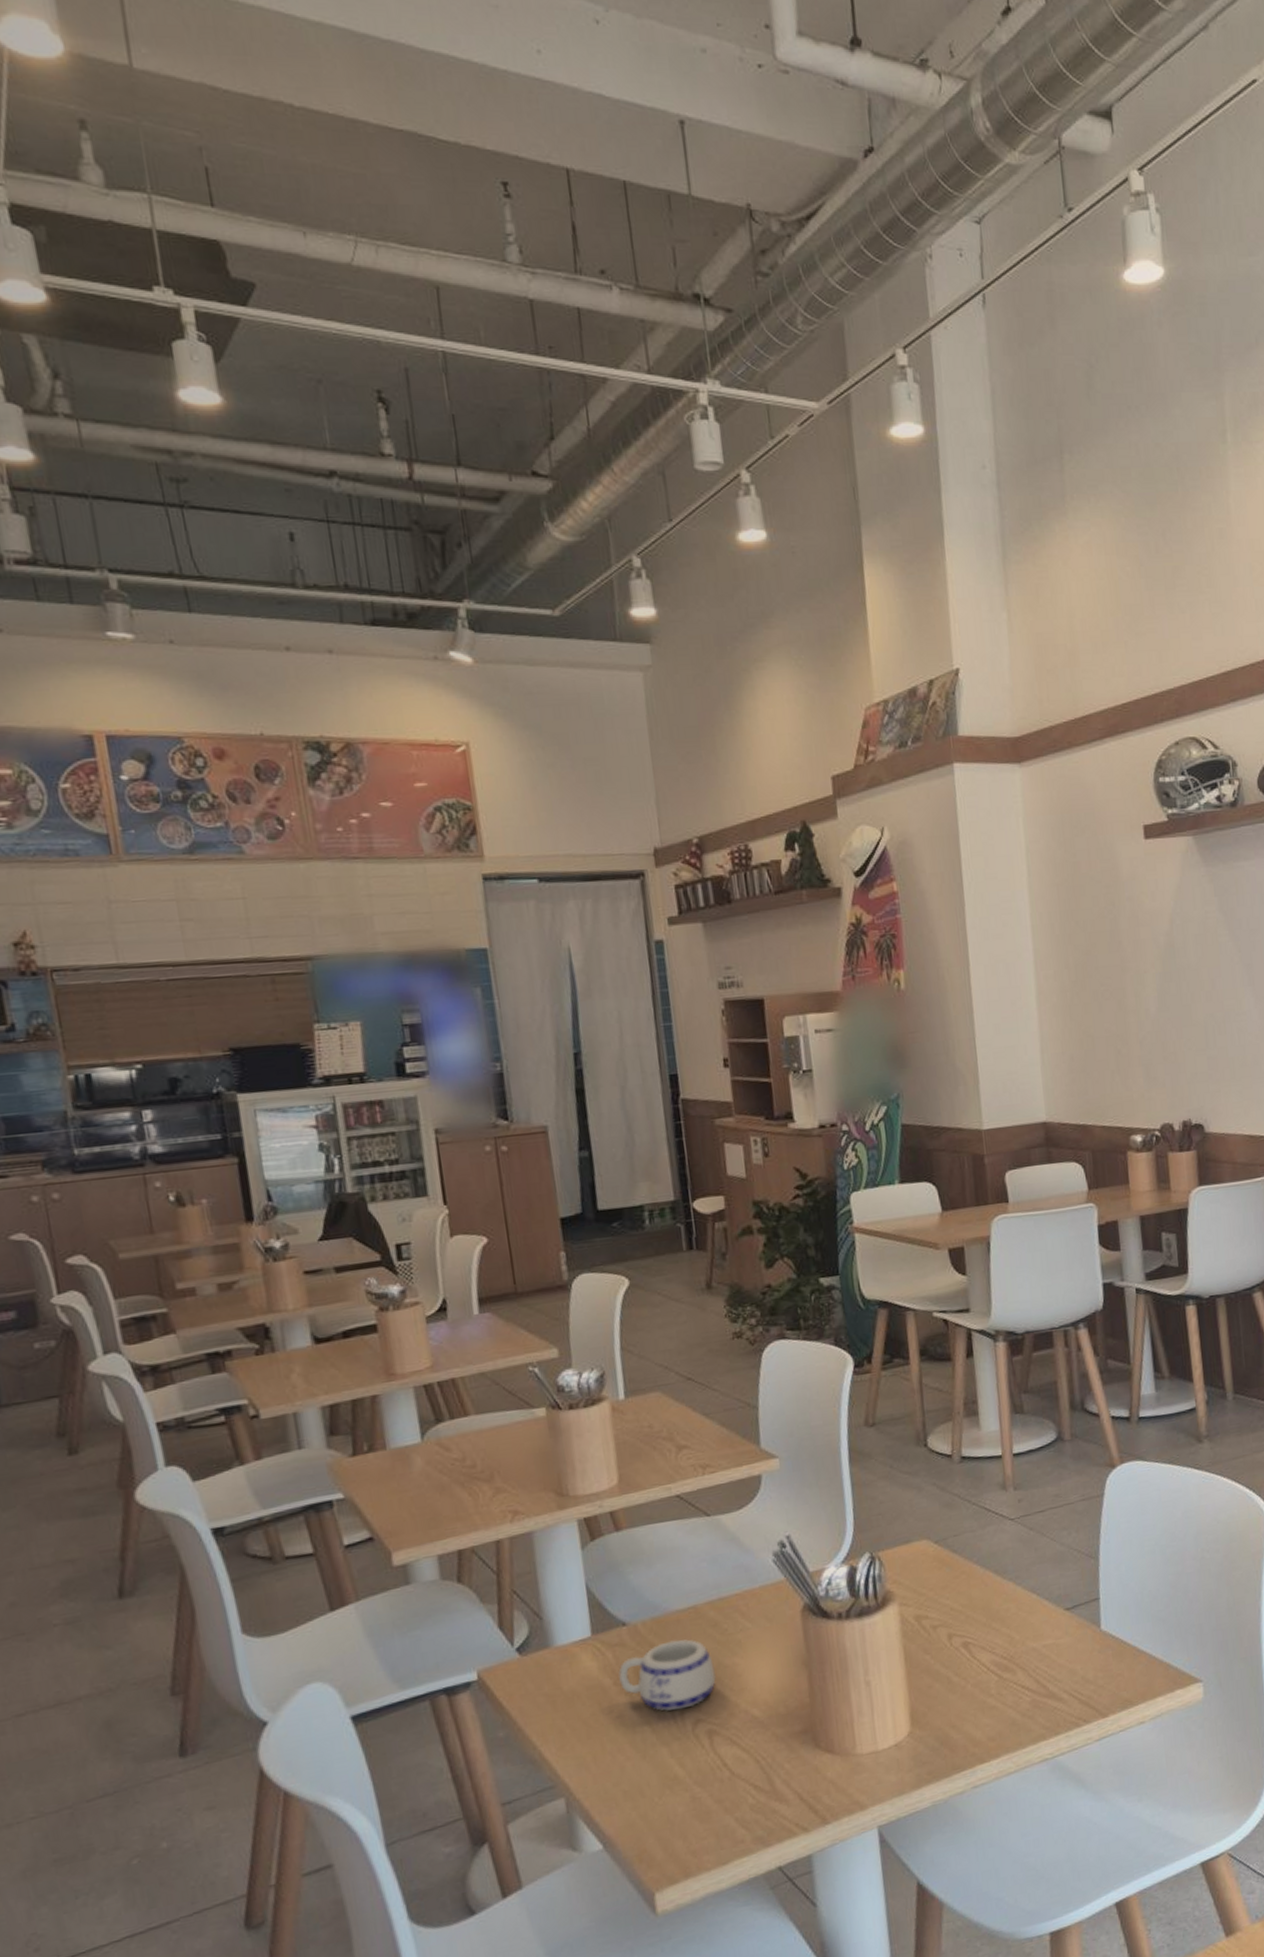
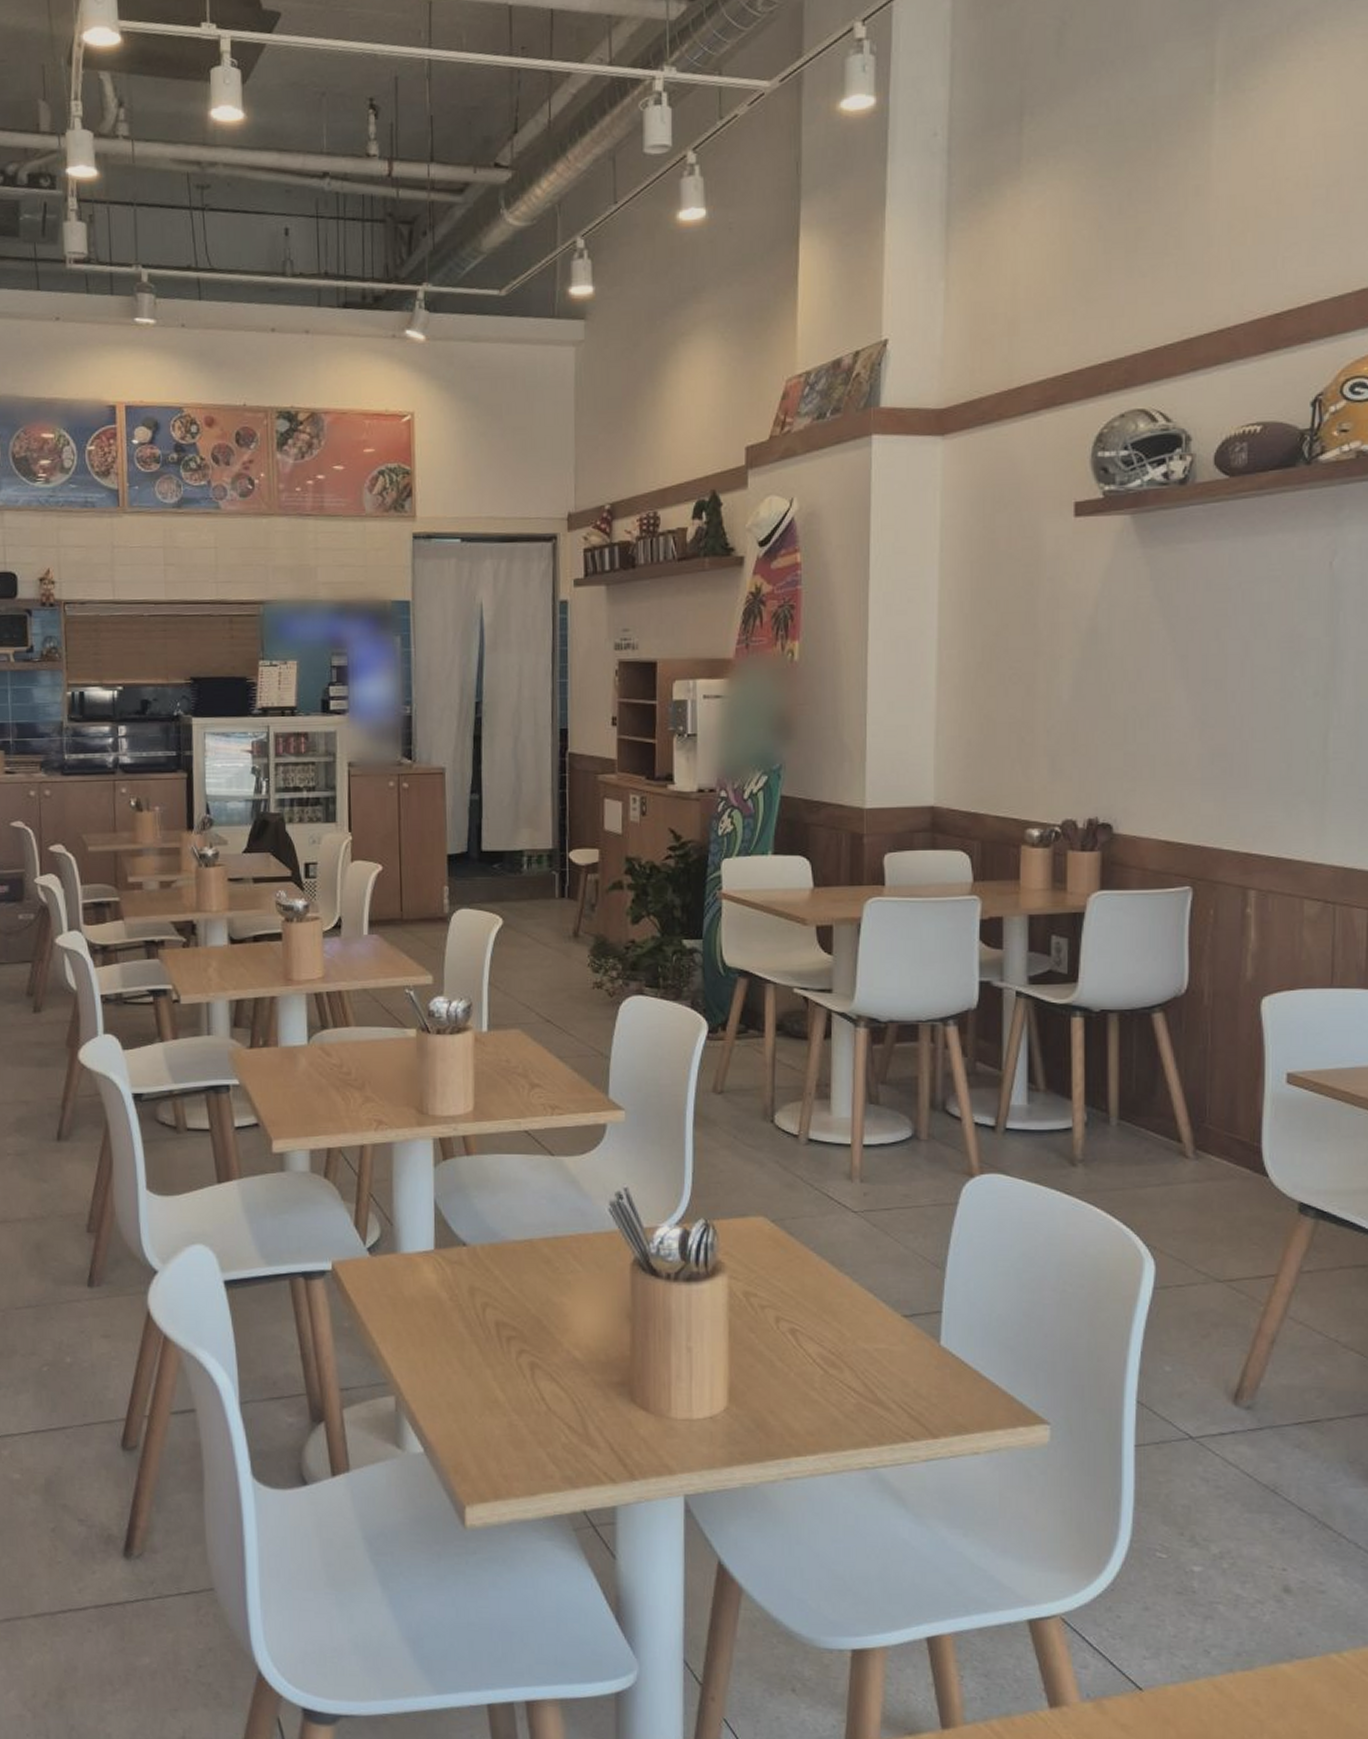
mug: present [618,1639,716,1711] -> none [455,1269,543,1337]

